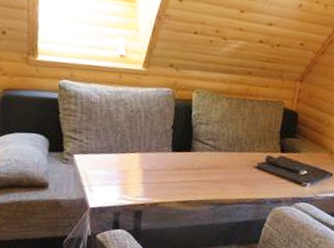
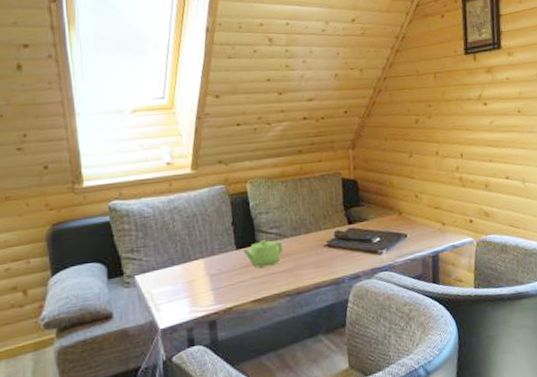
teapot: none [178,148,216,174] -> present [243,239,284,268]

